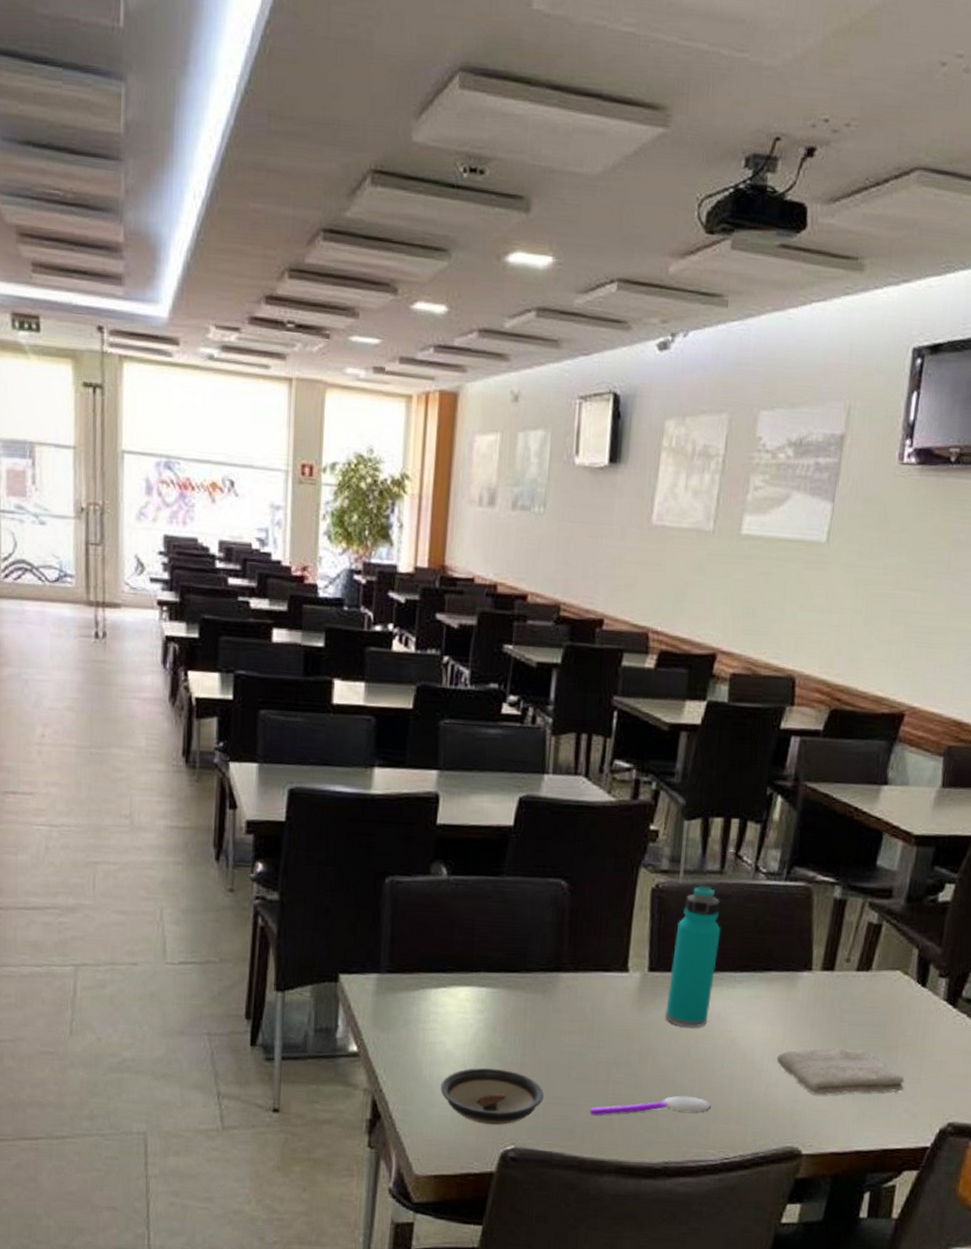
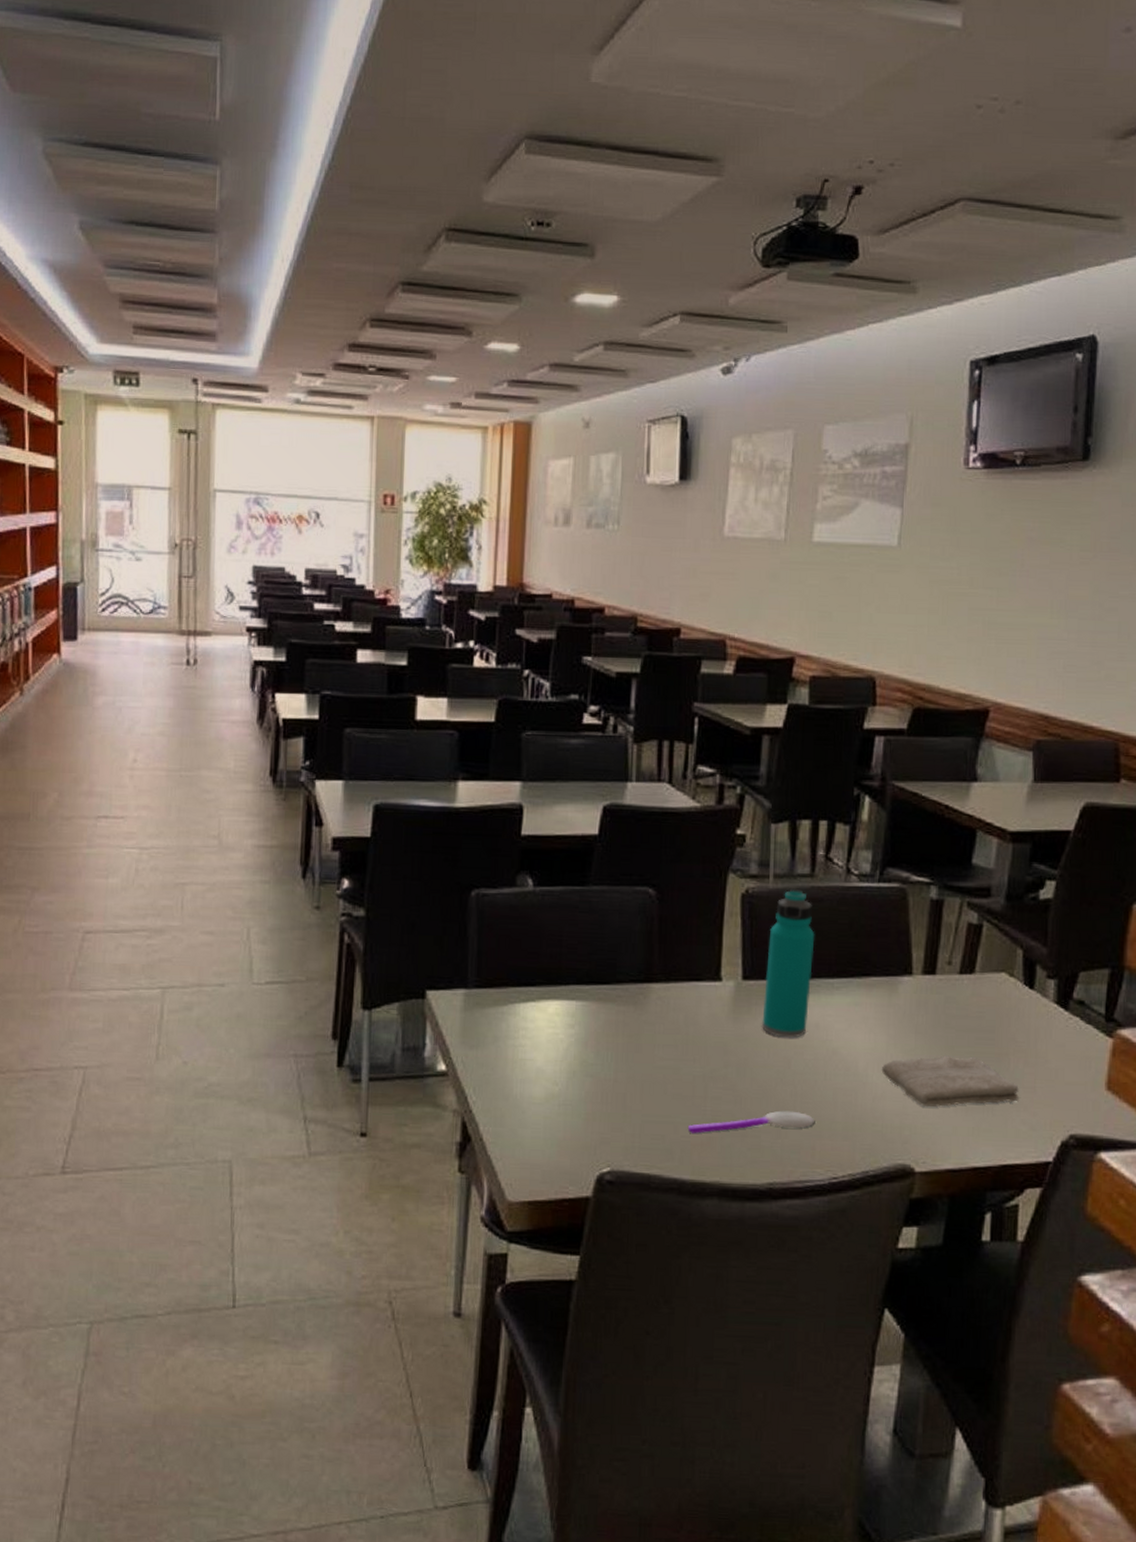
saucer: present [440,1067,545,1126] -> none [532,1085,640,1147]

